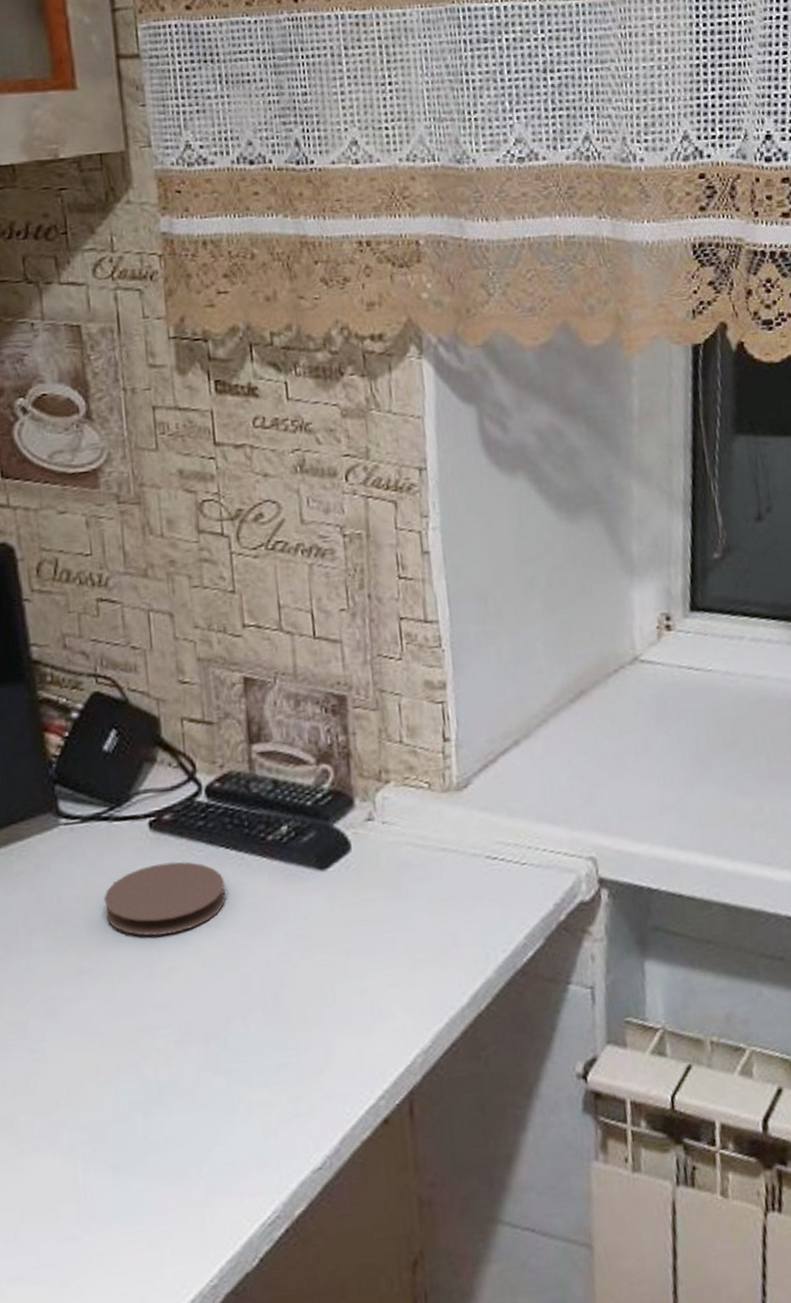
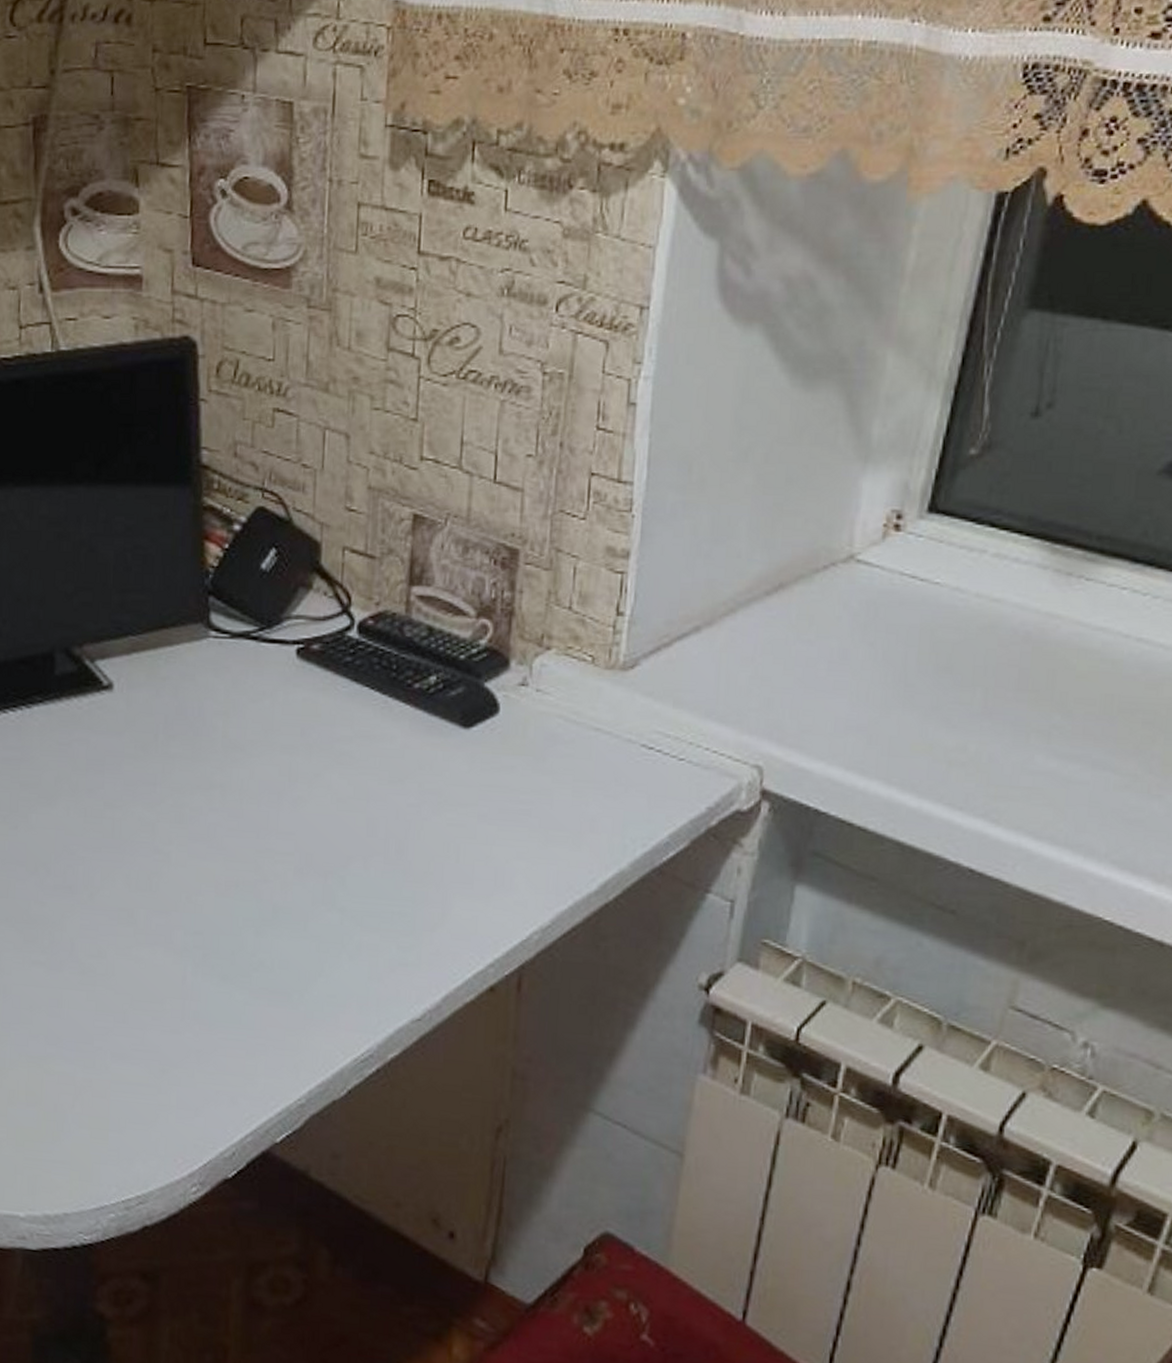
coaster: present [104,861,226,936] -> none [243,692,365,765]

